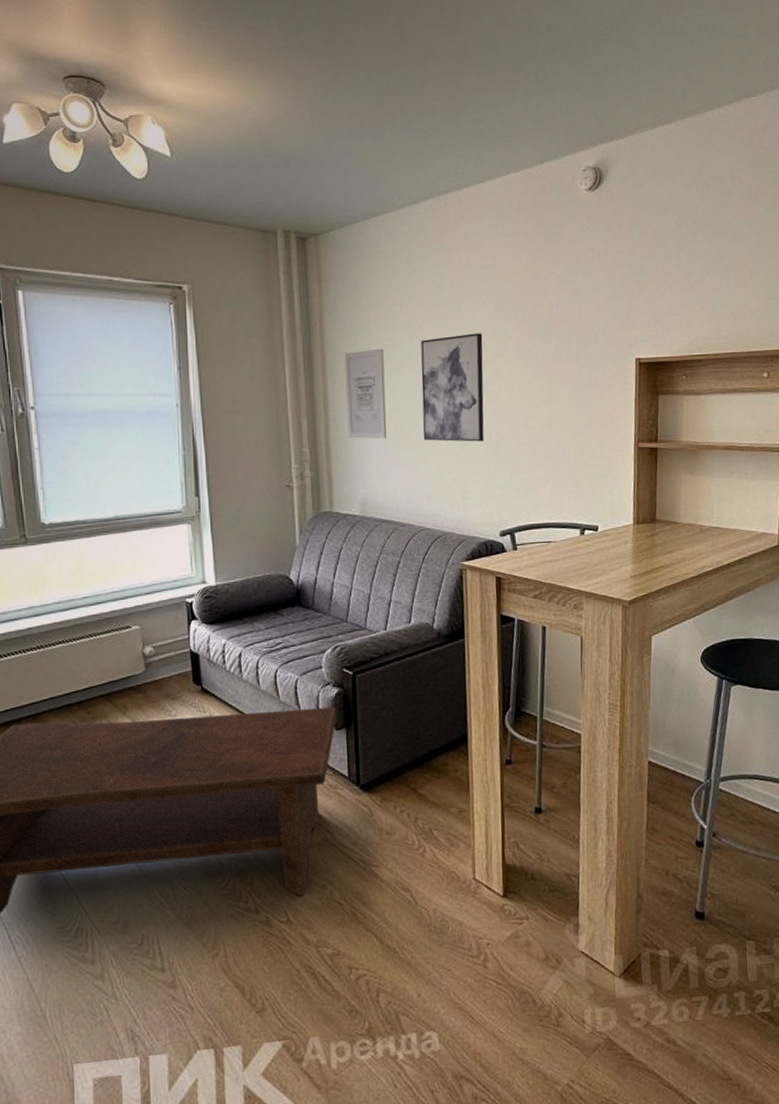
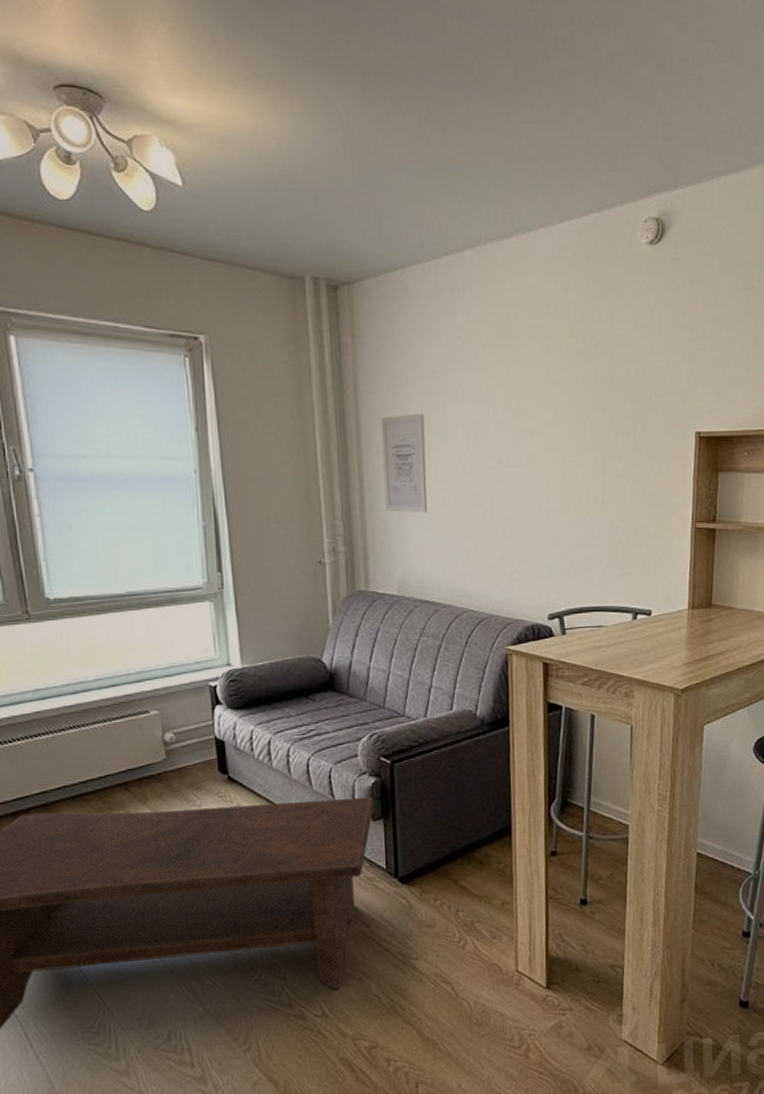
wall art: present [421,333,484,442] -> none [465,399,533,518]

